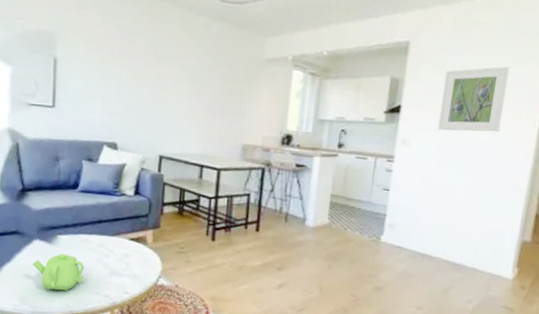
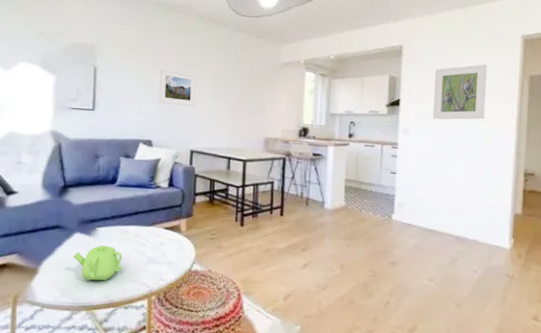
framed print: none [125,62,168,107] -> present [159,68,197,107]

